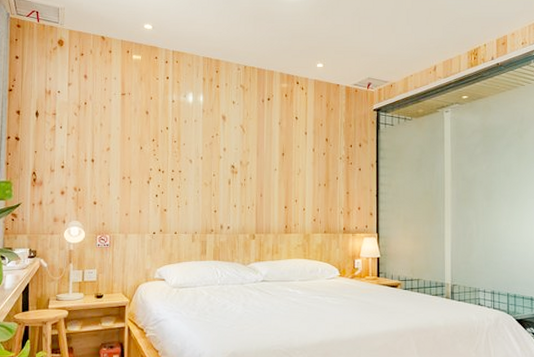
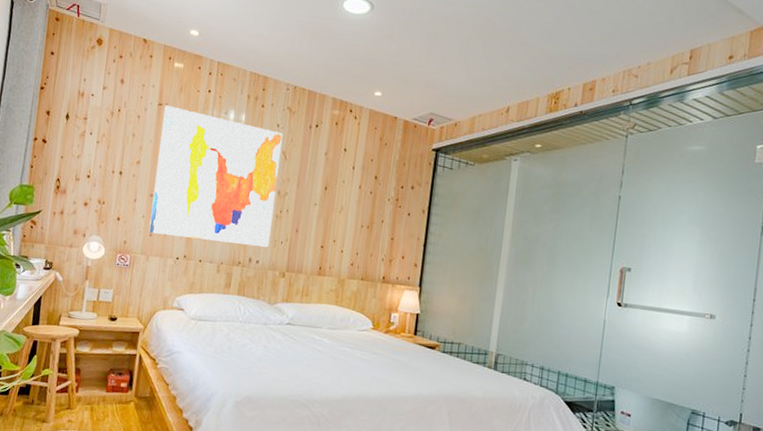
wall art: none [125,94,239,214] -> present [149,105,283,248]

